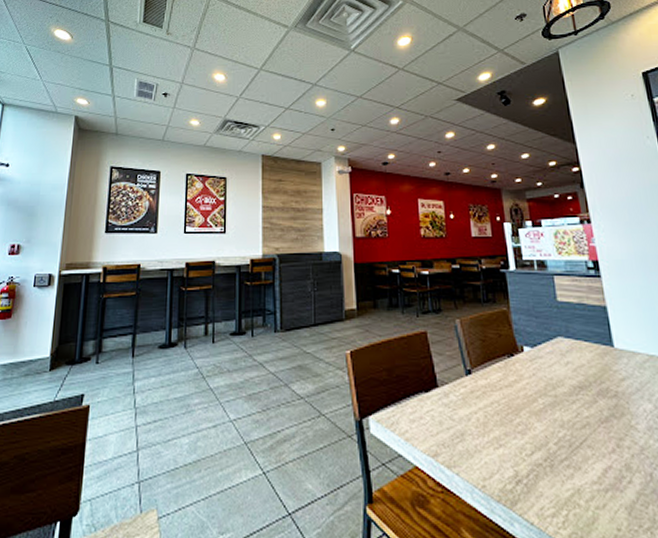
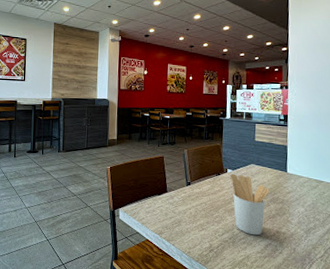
utensil holder: none [529,353,594,453] -> present [230,174,269,236]

